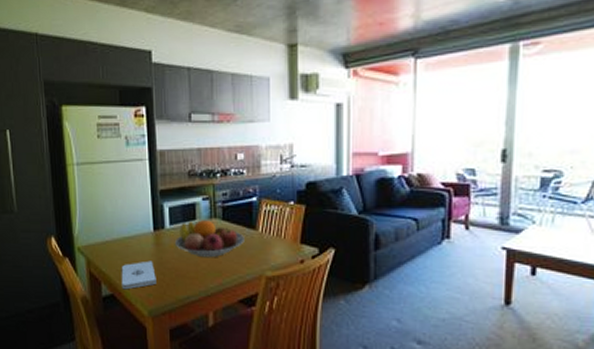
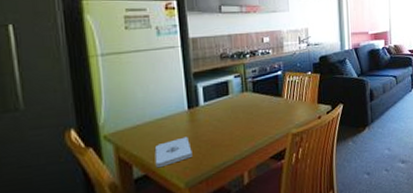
fruit bowl: present [175,220,245,258] -> none [210,94,273,127]

